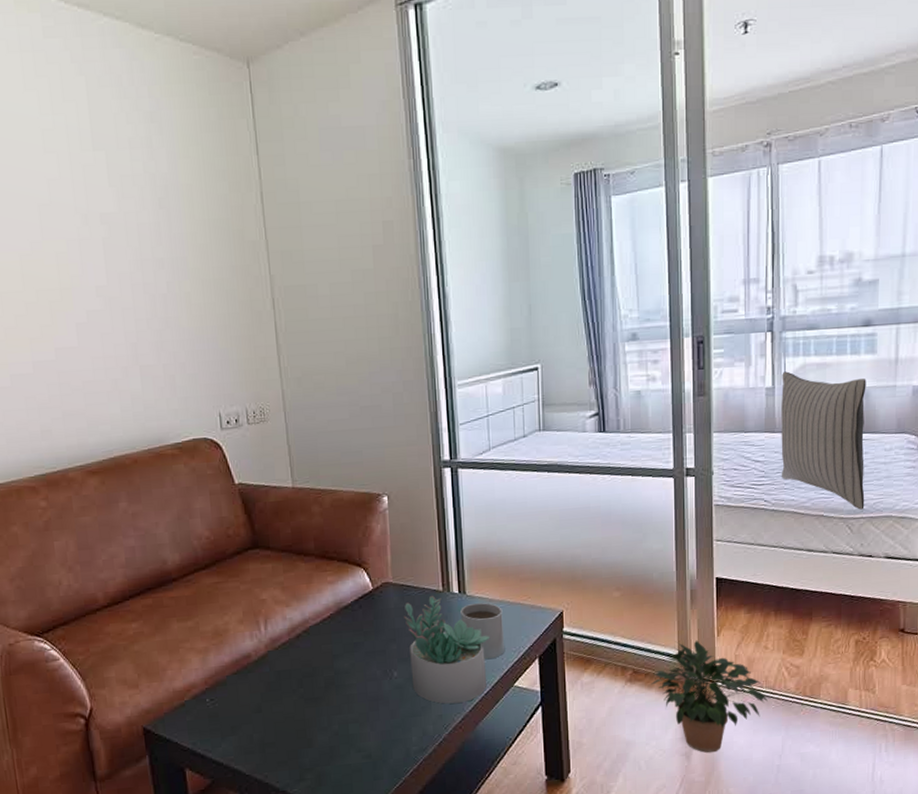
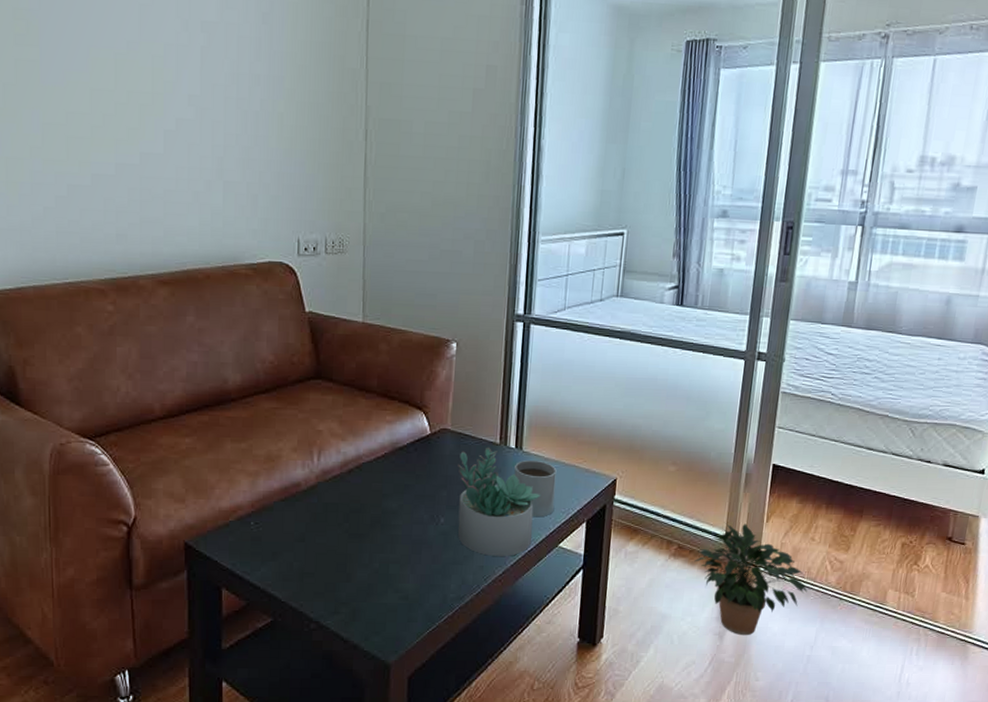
pillow: present [781,371,866,510] -> none [851,267,950,415]

